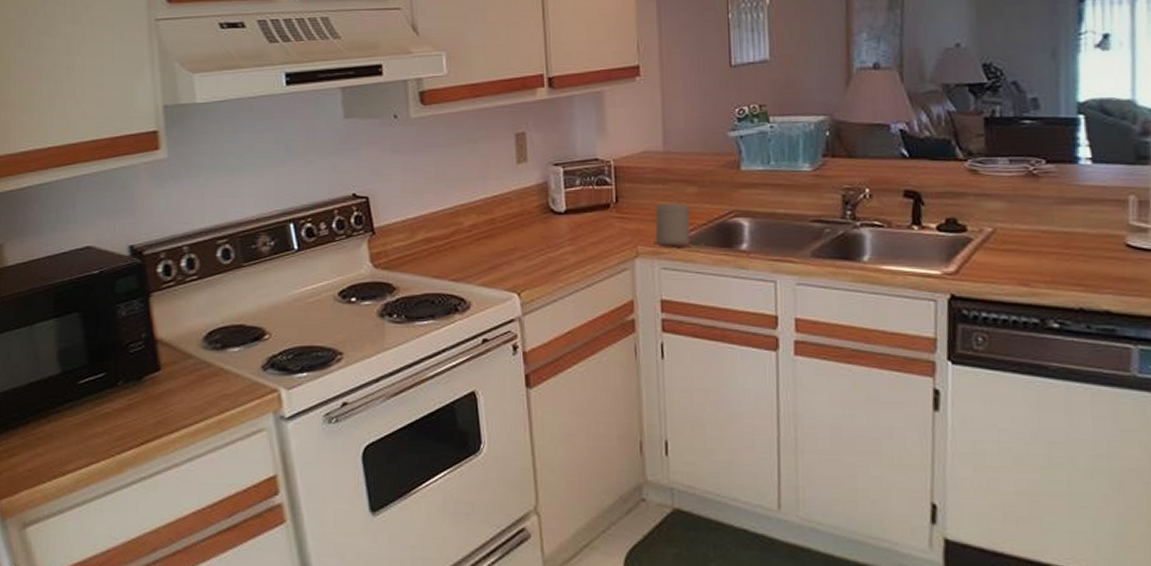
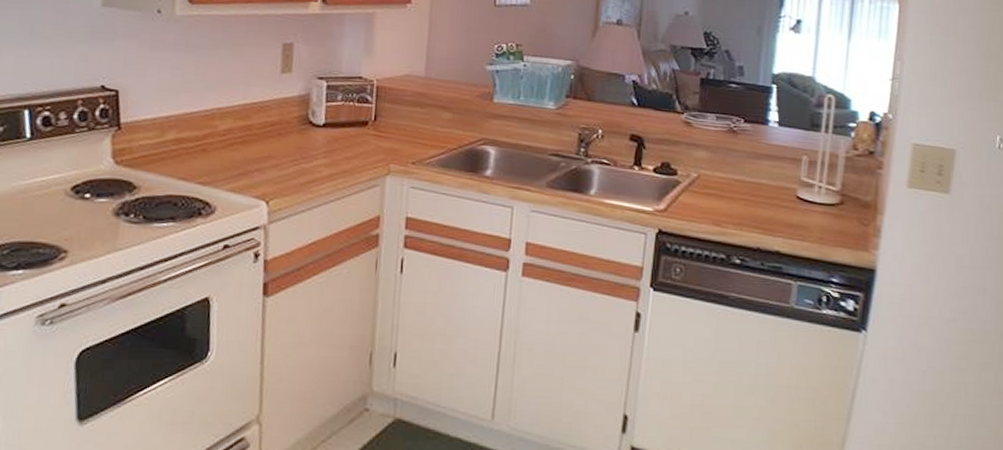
canister: present [643,199,705,253] -> none [397,122,456,174]

